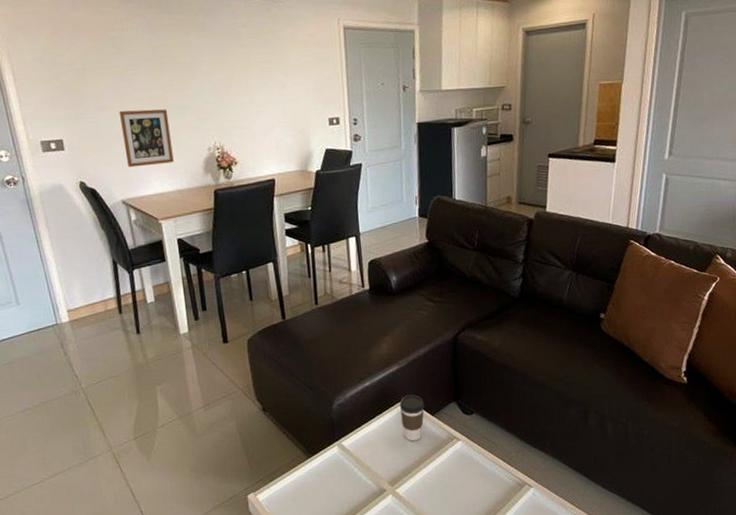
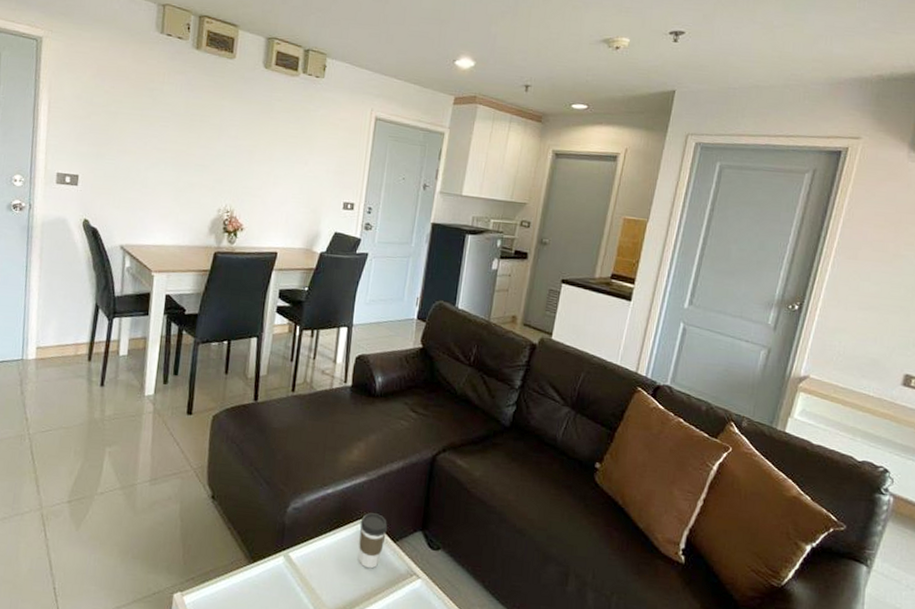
picture frame: present [118,109,174,168] -> none [135,158,187,218]

